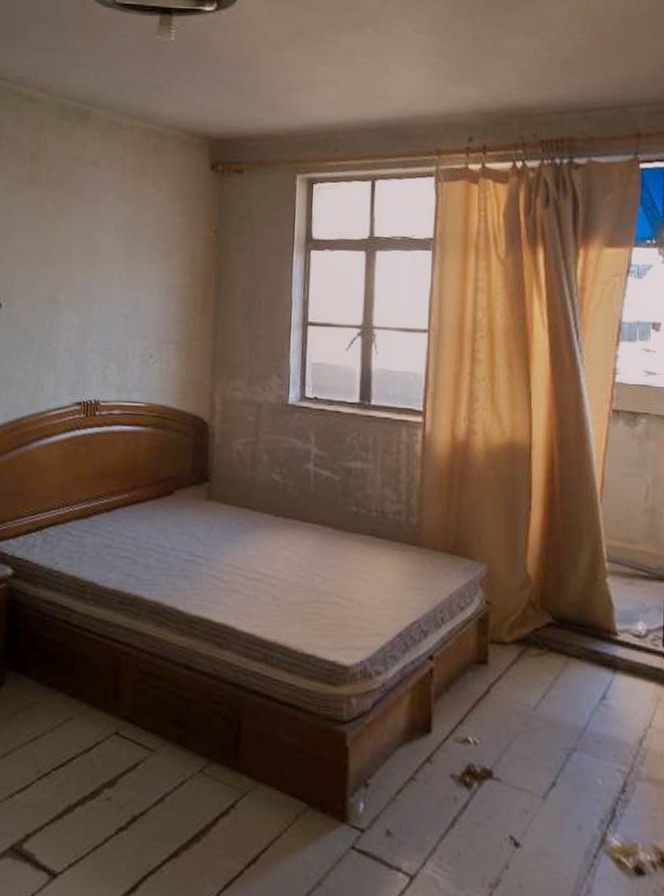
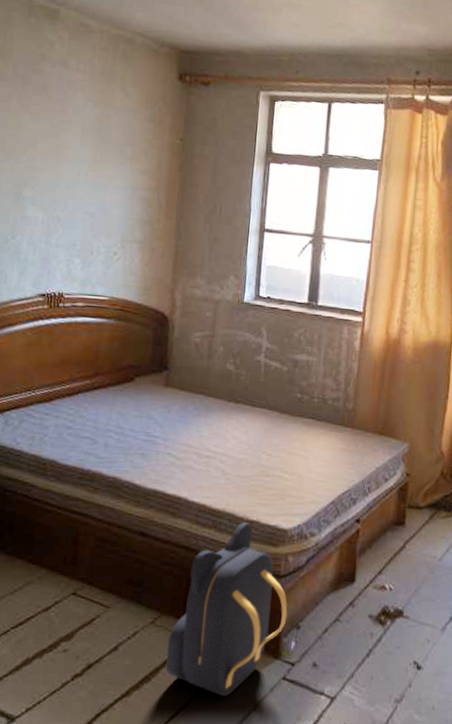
backpack: none [217,656,353,866] -> present [166,522,288,697]

